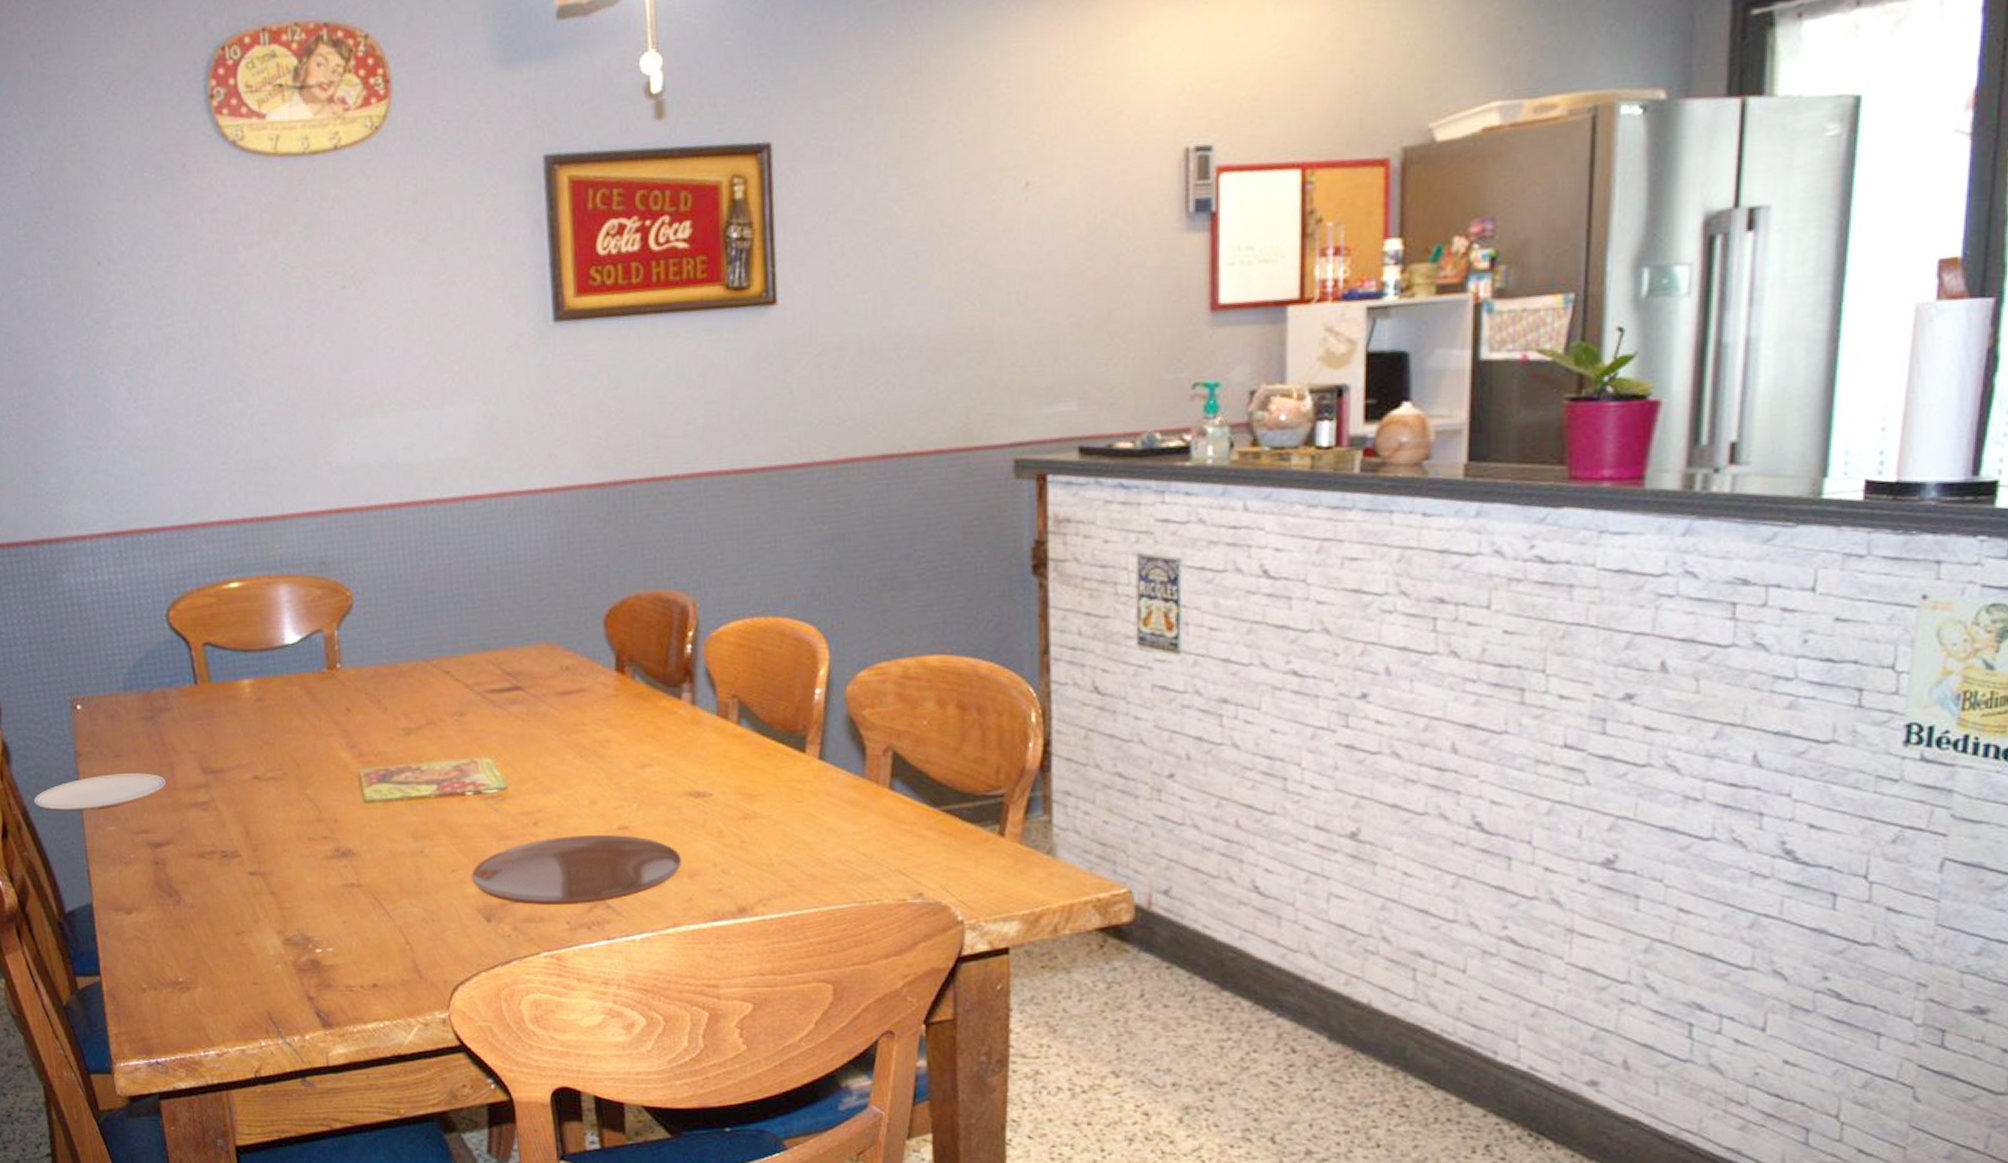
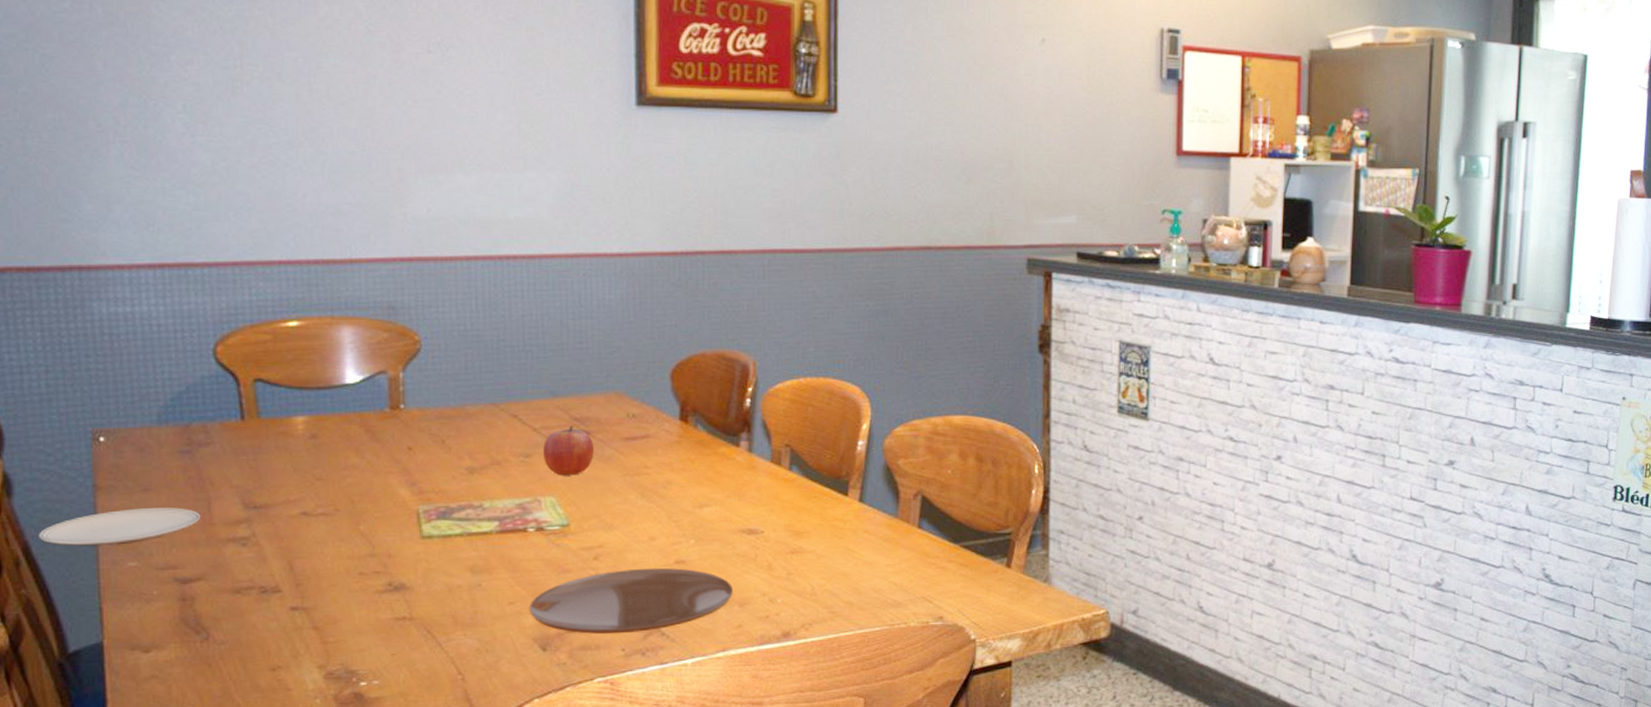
fruit: none [476,681,528,735] -> present [542,426,594,476]

